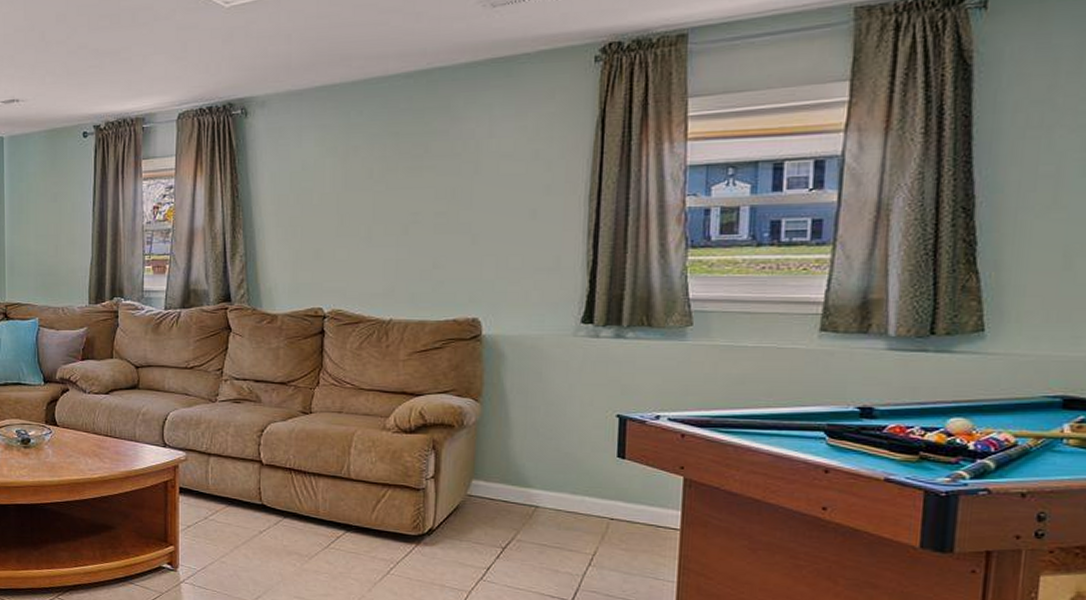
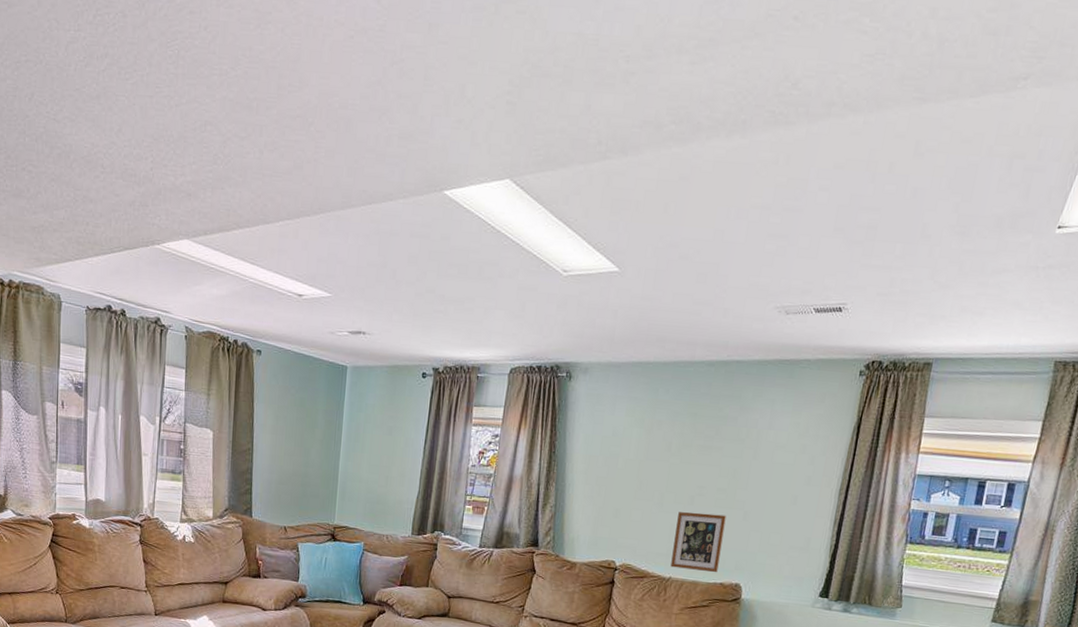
picture frame: none [390,242,450,309] -> present [670,512,727,573]

